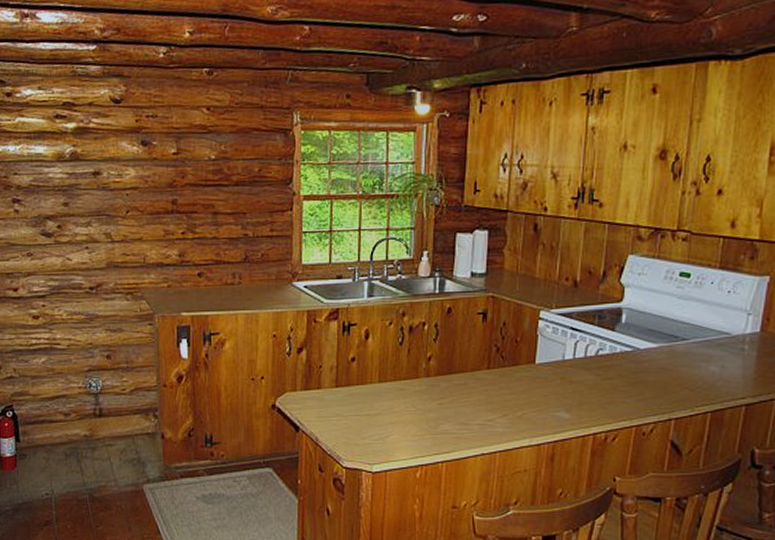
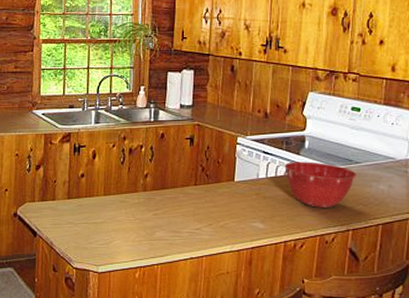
mixing bowl: none [596,339,683,393] -> present [284,161,357,208]

